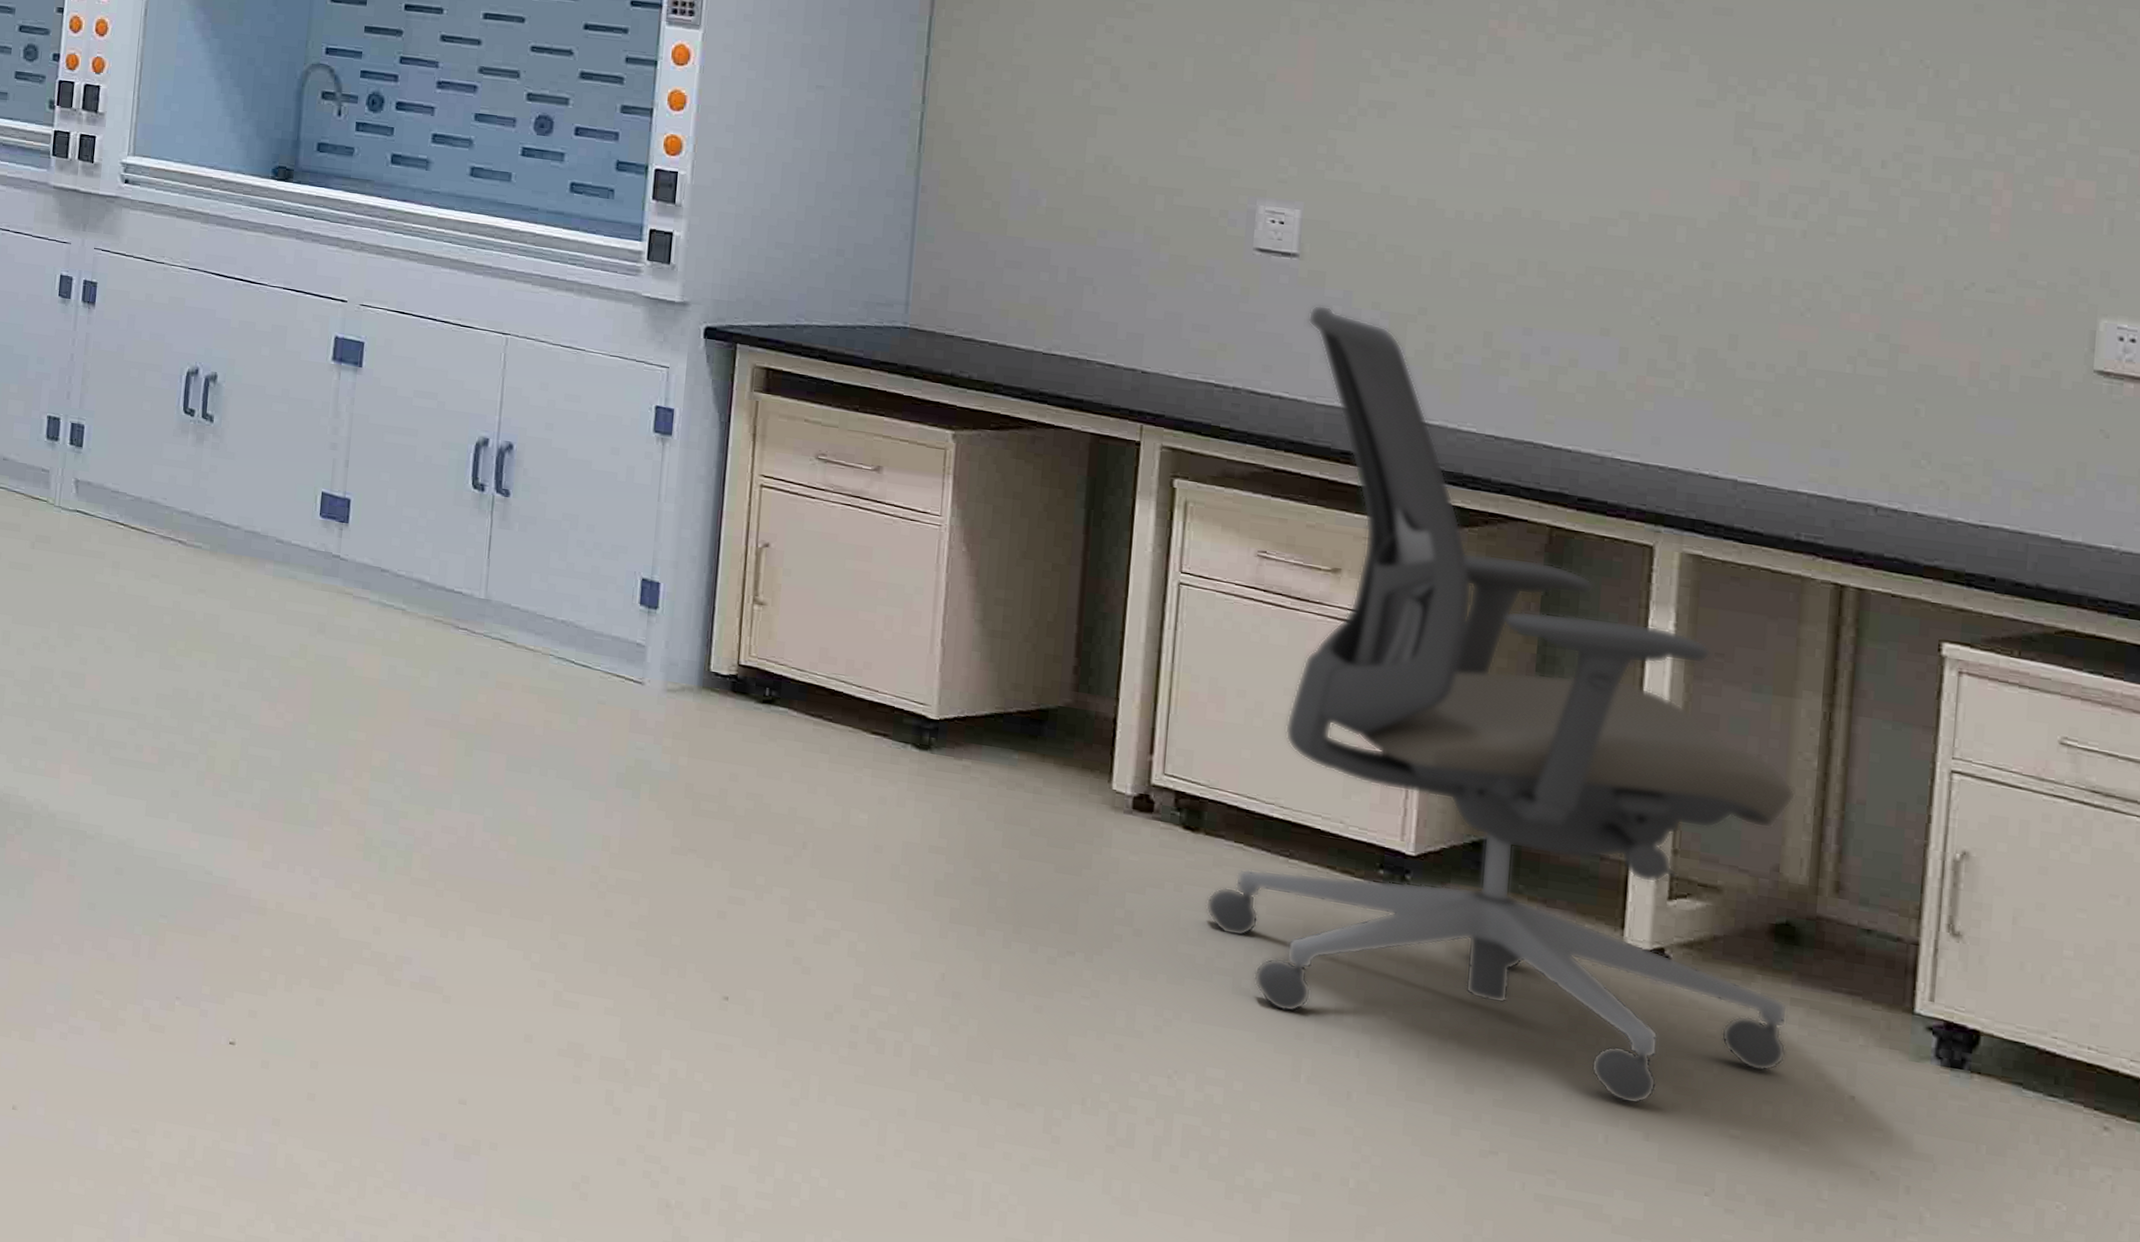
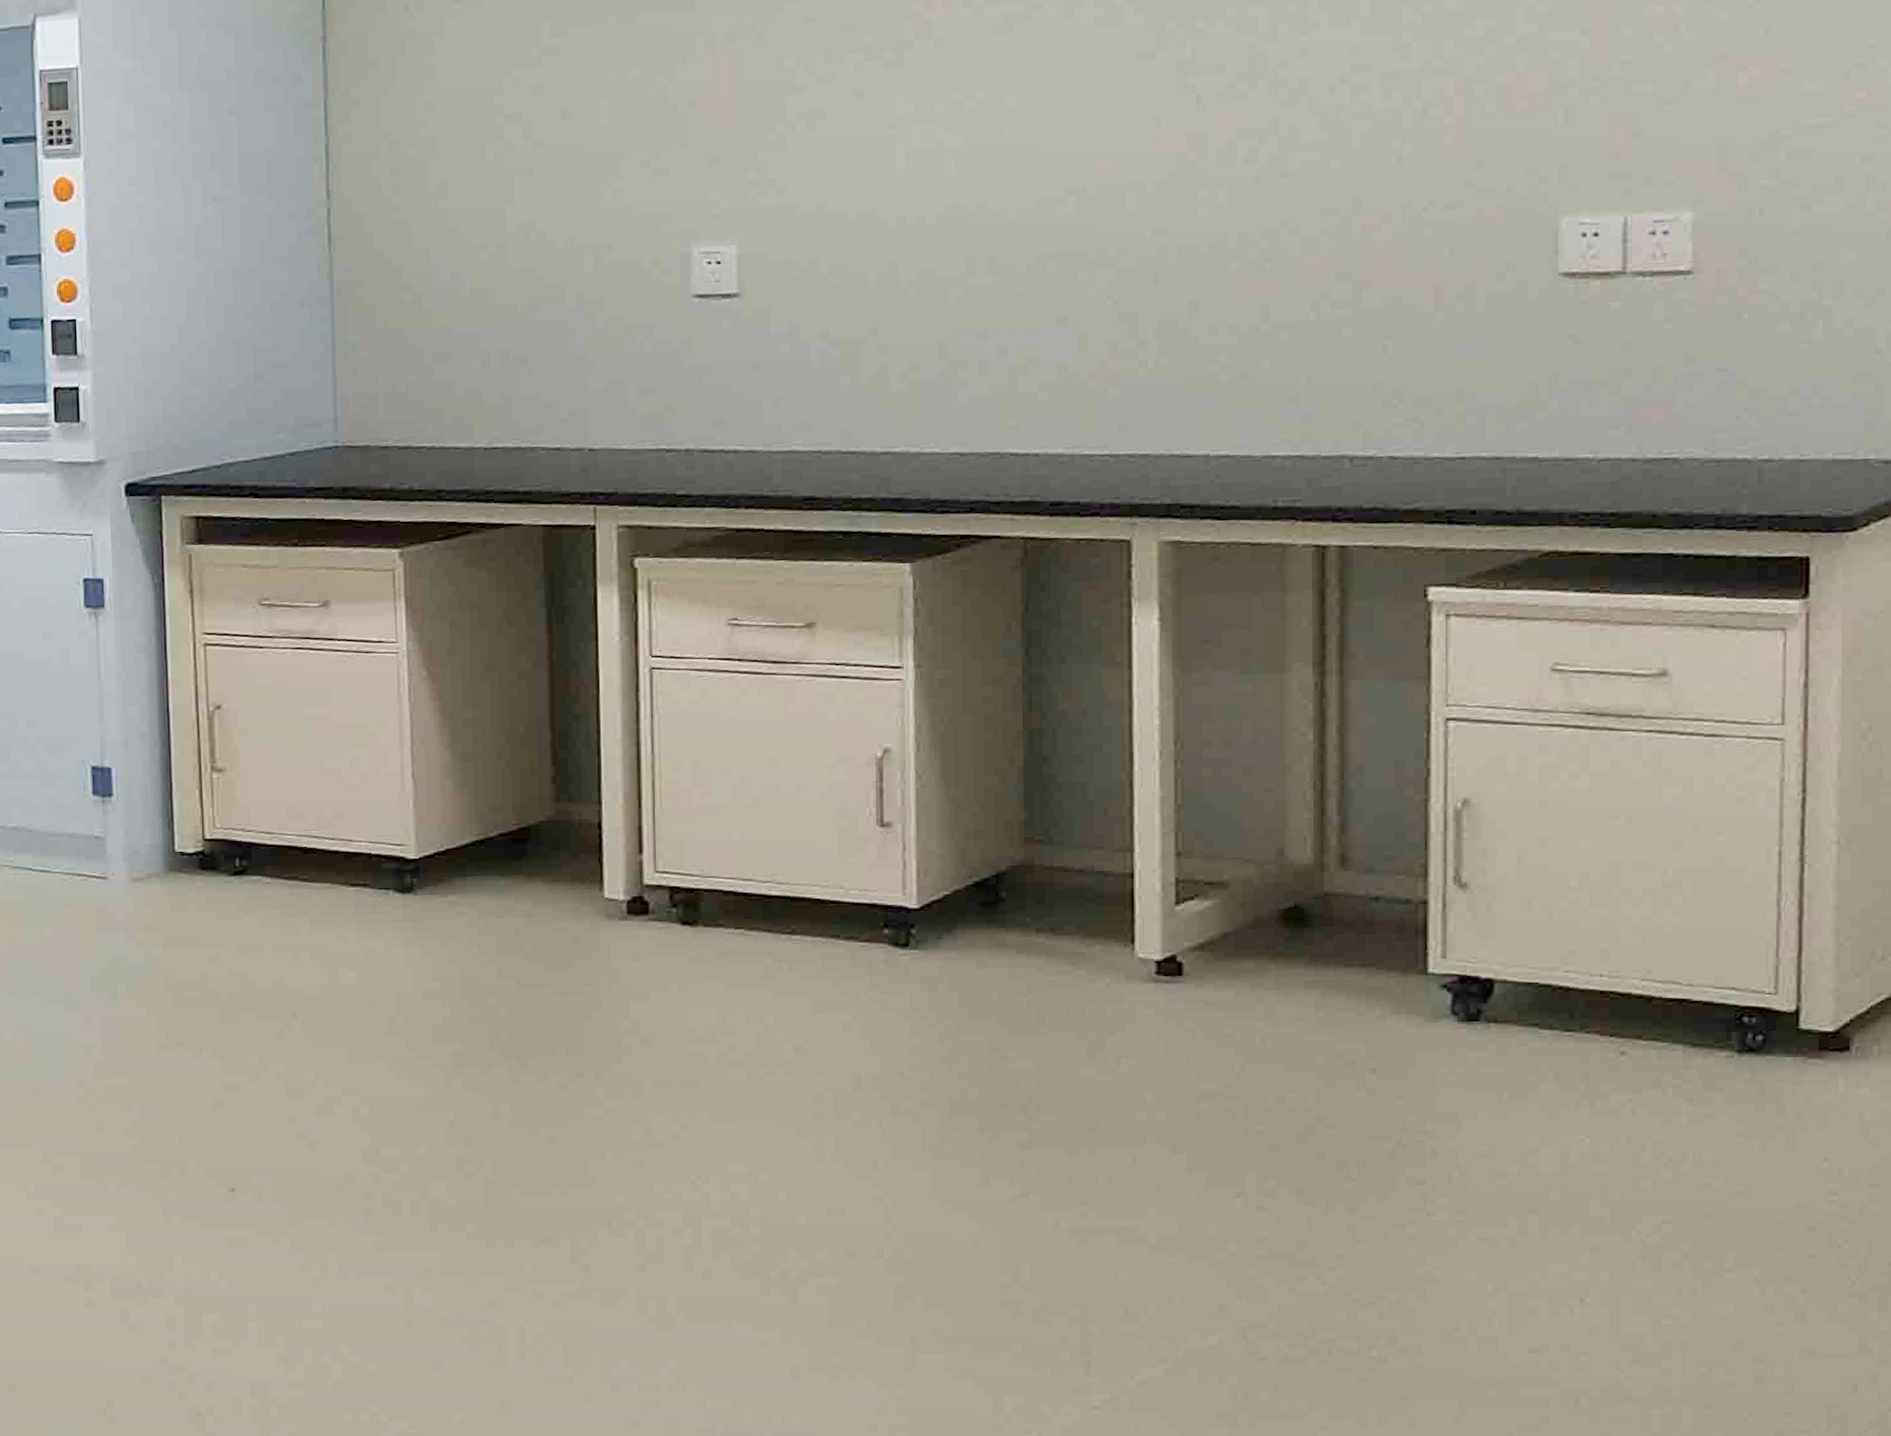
office chair: present [1205,304,1797,1105] -> none [711,344,1306,1120]

